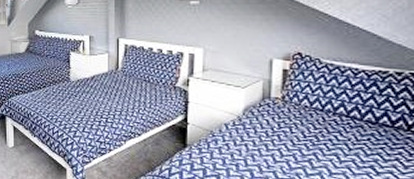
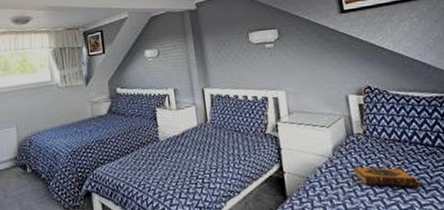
hardback book: none [261,127,336,158] -> present [353,166,421,189]

